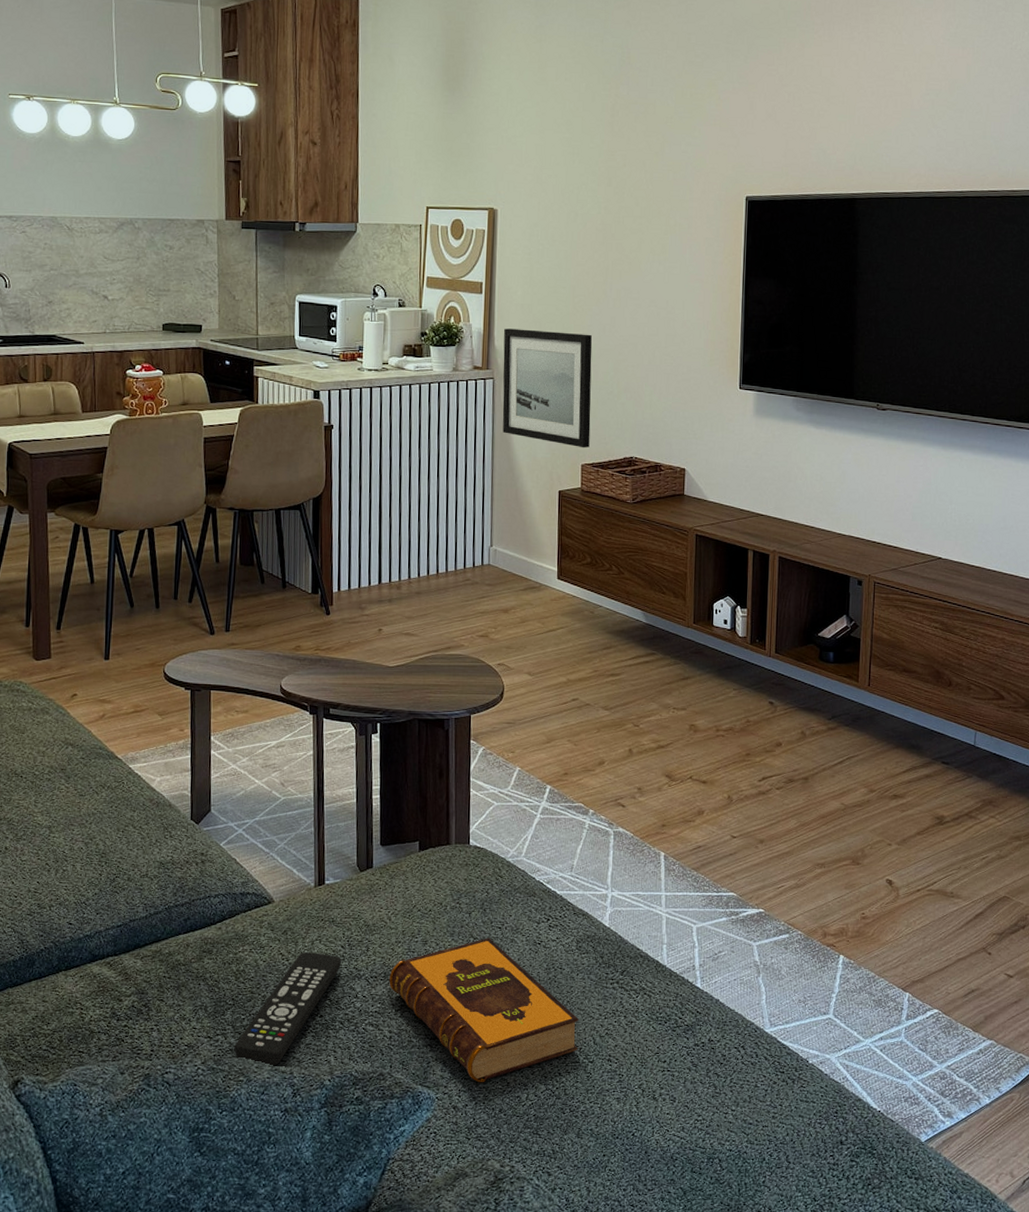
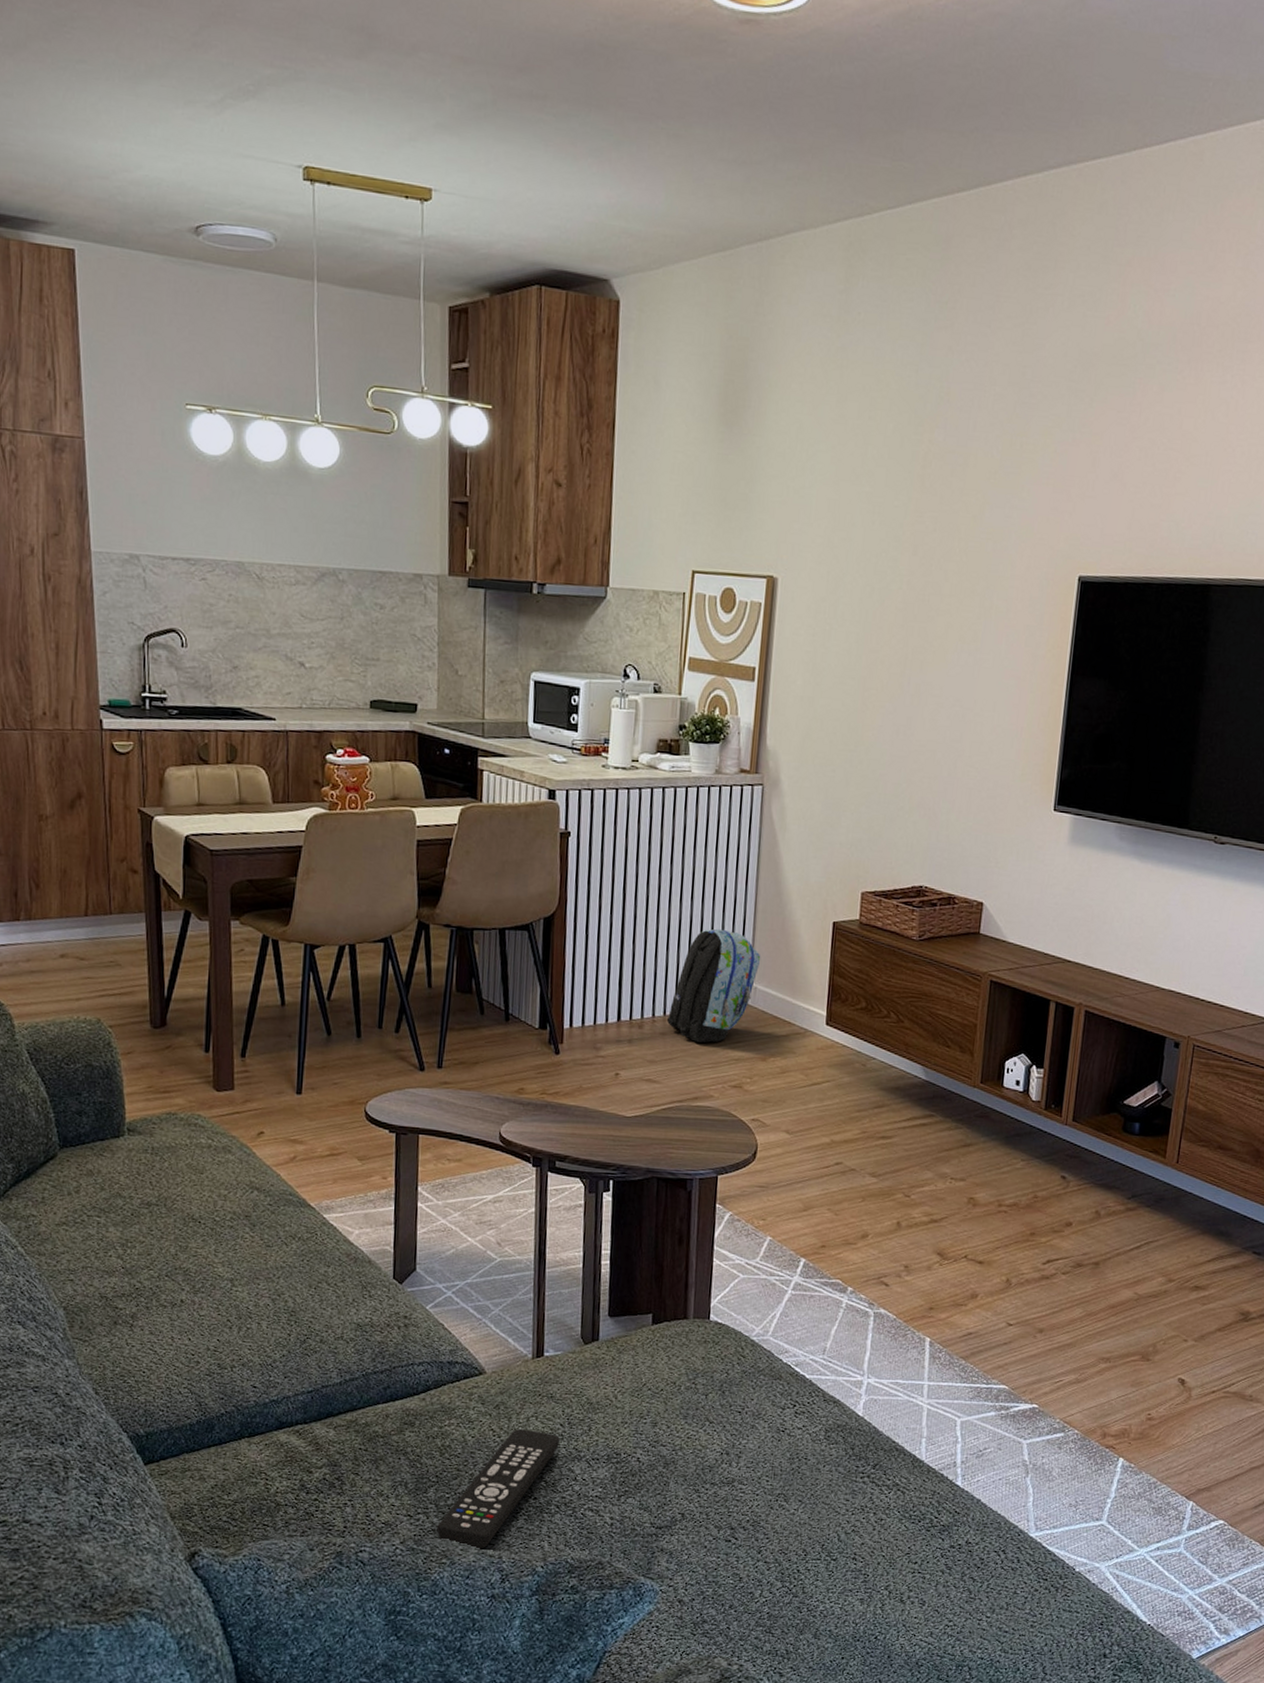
hardback book: present [389,938,579,1083] -> none [612,1422,823,1577]
backpack: none [420,501,499,599] -> present [666,928,761,1043]
wall art: present [502,328,592,448] -> none [771,725,883,873]

